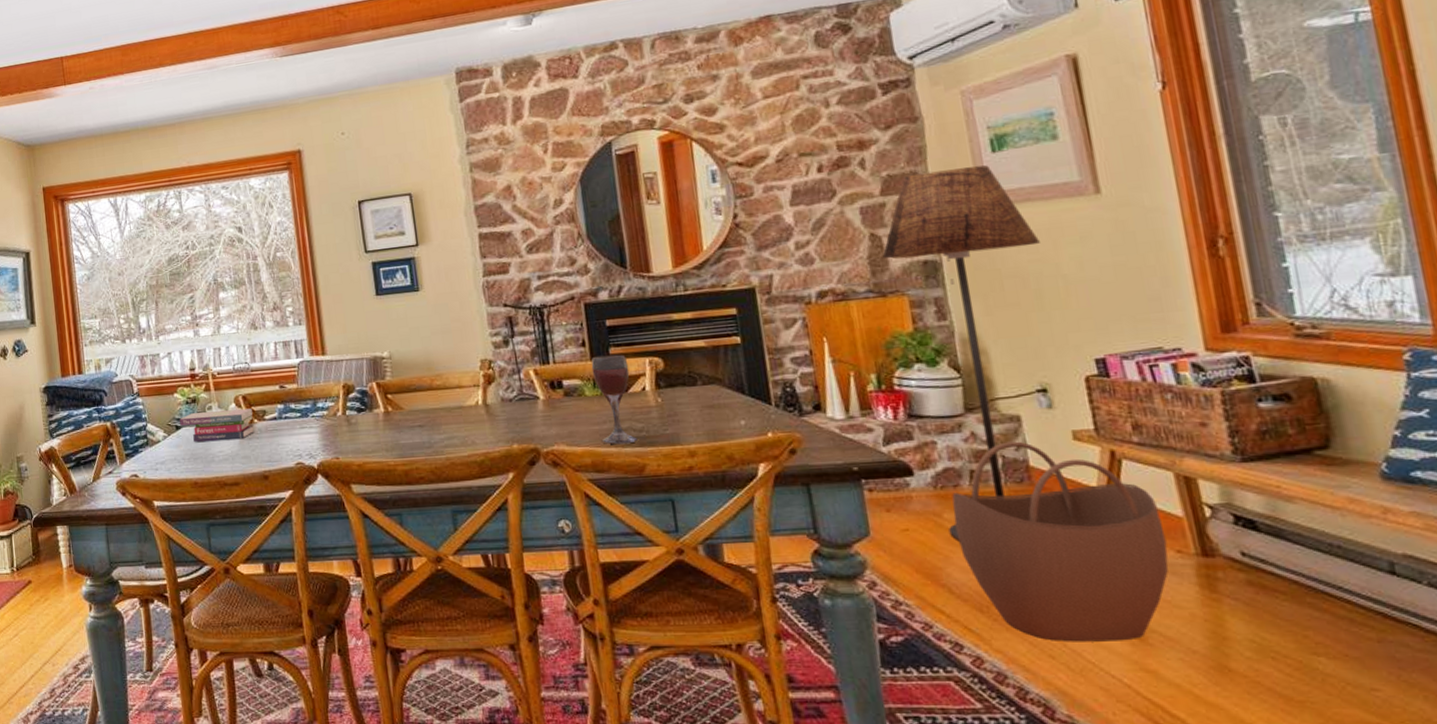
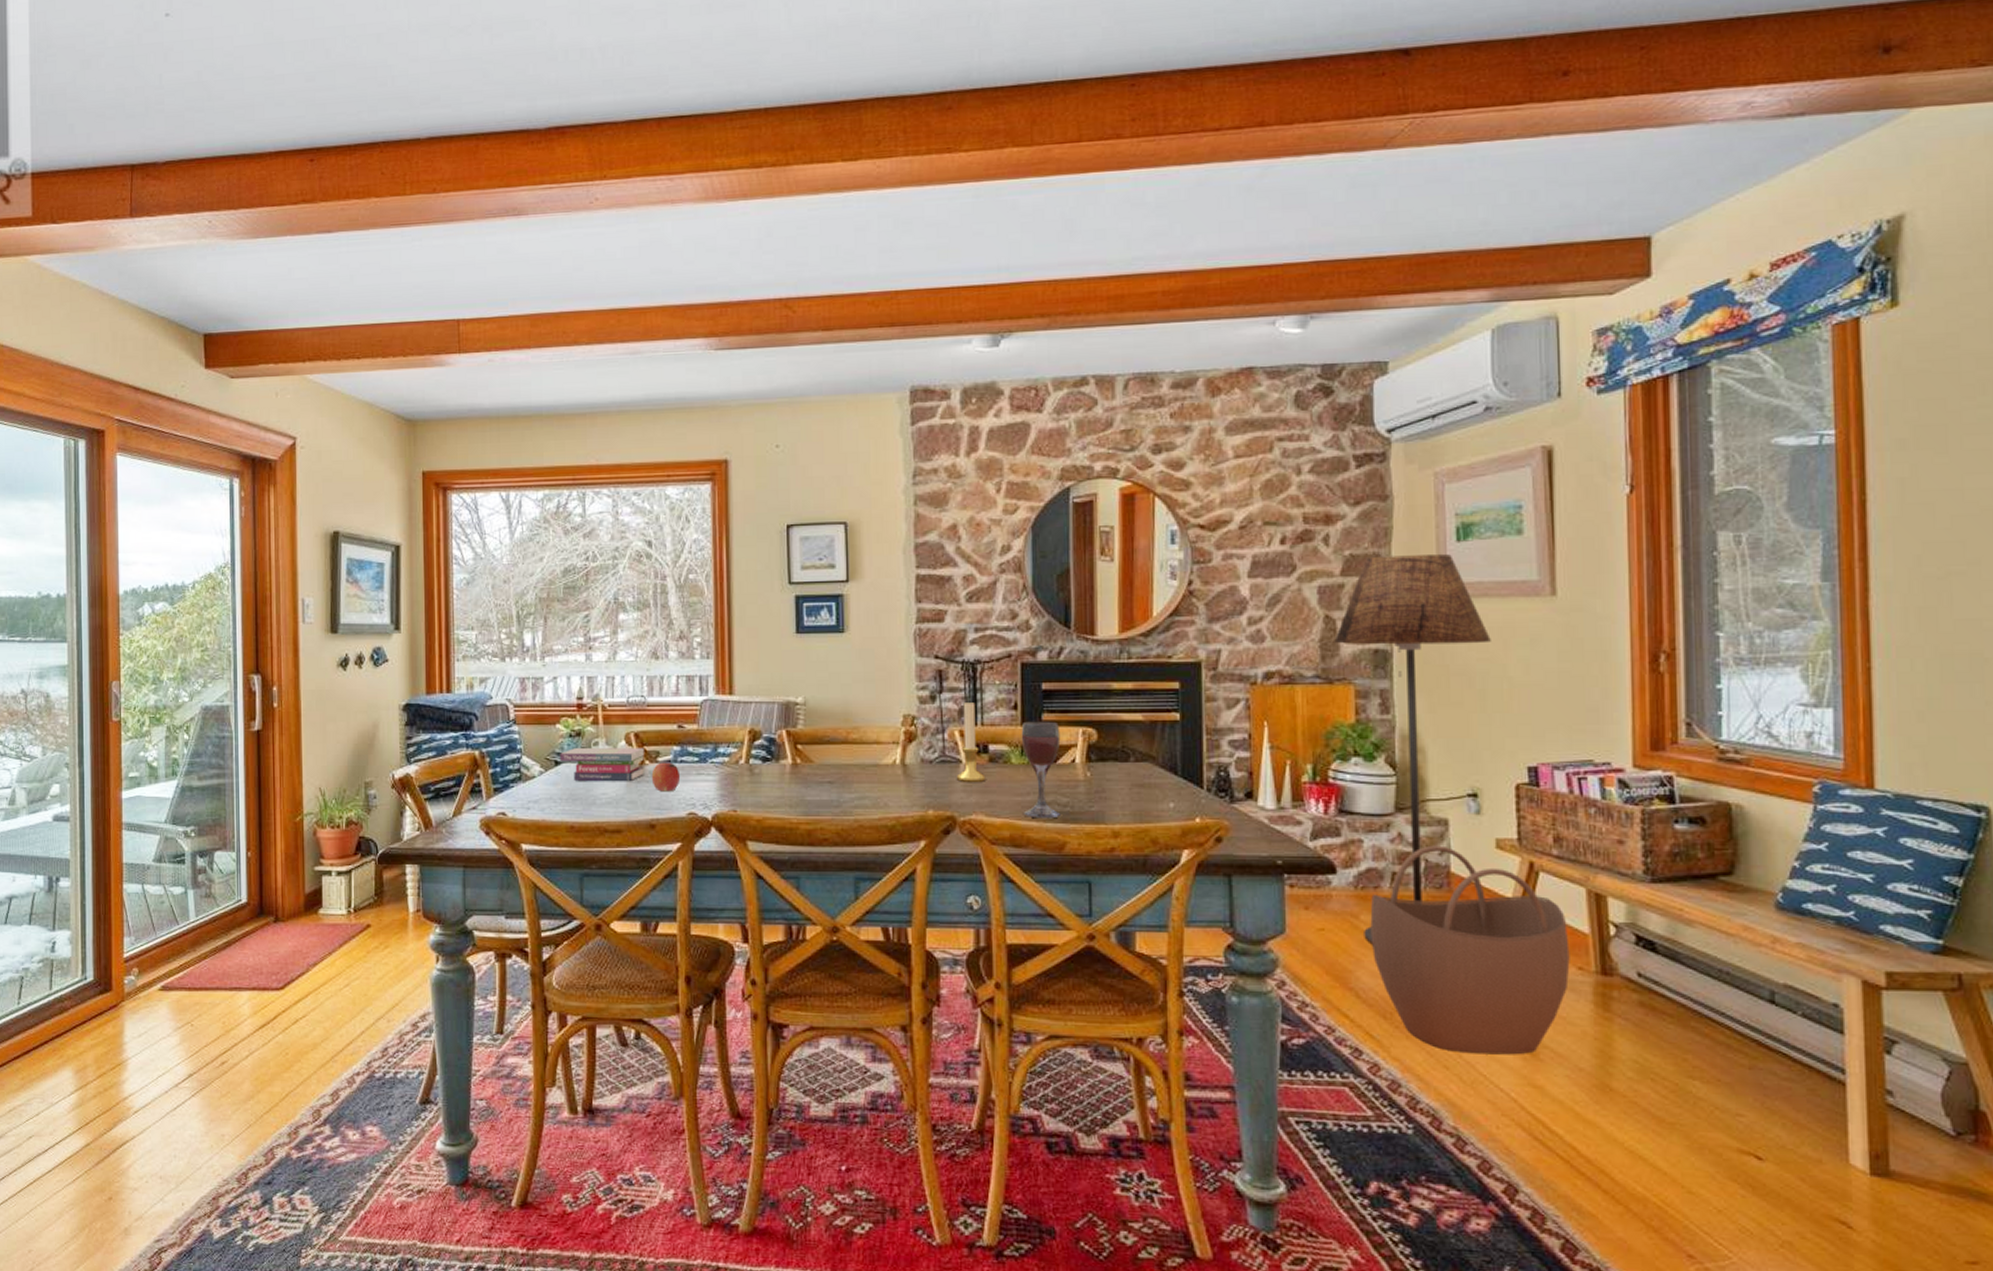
fruit: none [260,419,287,446] -> present [651,762,681,792]
candle holder: none [534,341,563,417] -> present [956,700,986,783]

